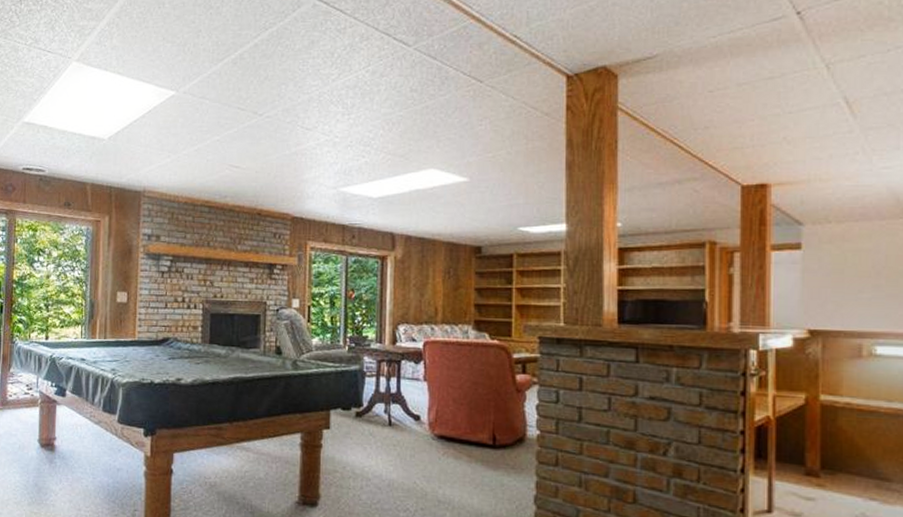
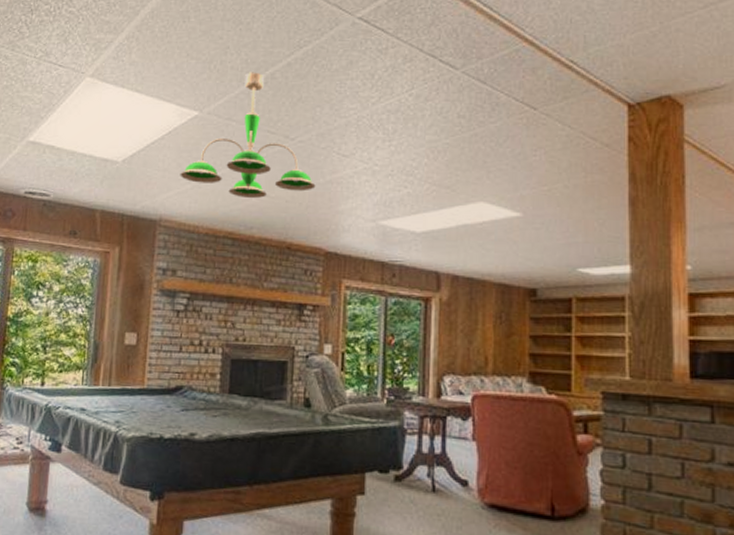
ceiling light fixture: none [160,53,282,170] -> present [180,72,316,199]

